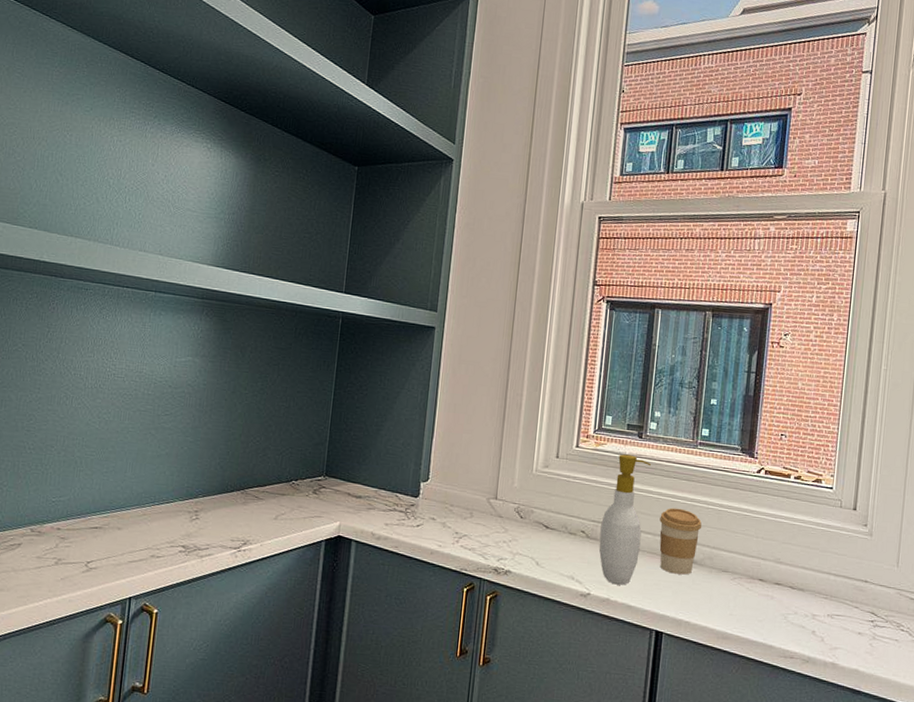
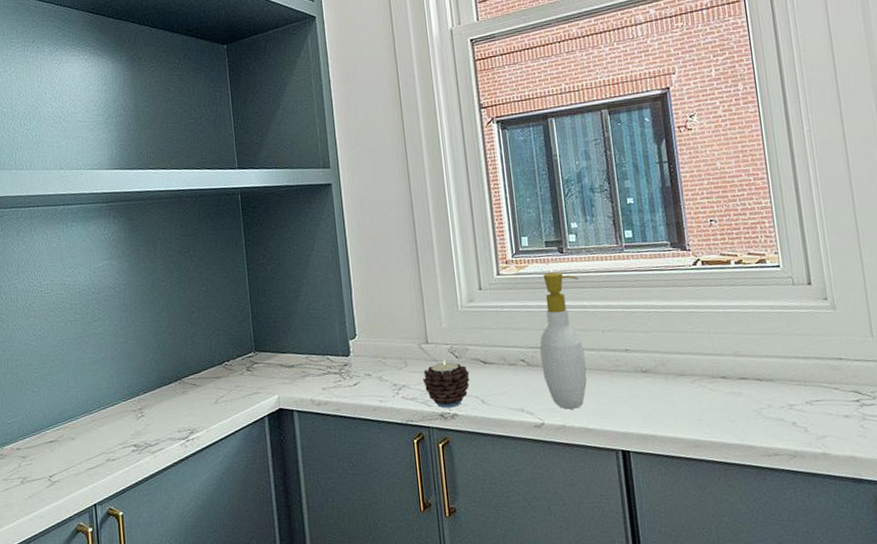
candle: none [485,517,530,564] -> present [423,359,470,408]
coffee cup: present [659,507,702,575] -> none [600,317,647,388]

